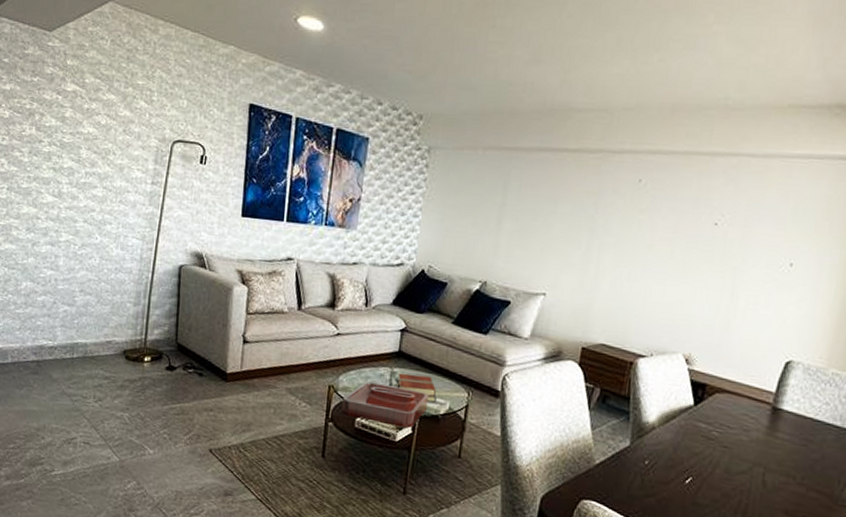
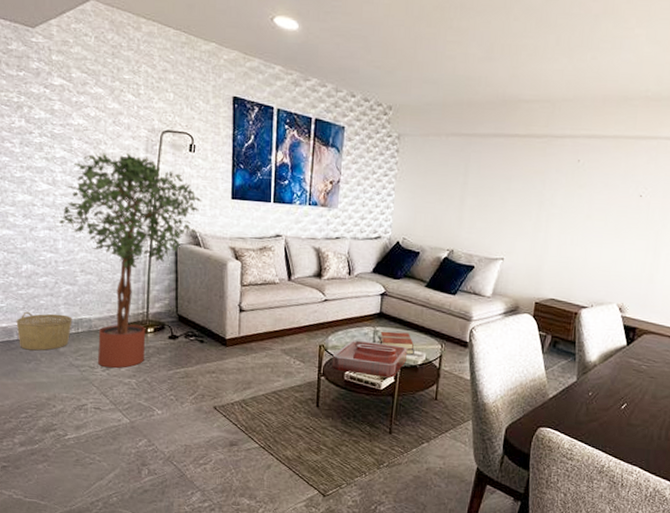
basket: none [11,332,68,376] -> present [16,311,72,351]
potted tree: none [62,163,210,400] -> present [59,153,202,368]

